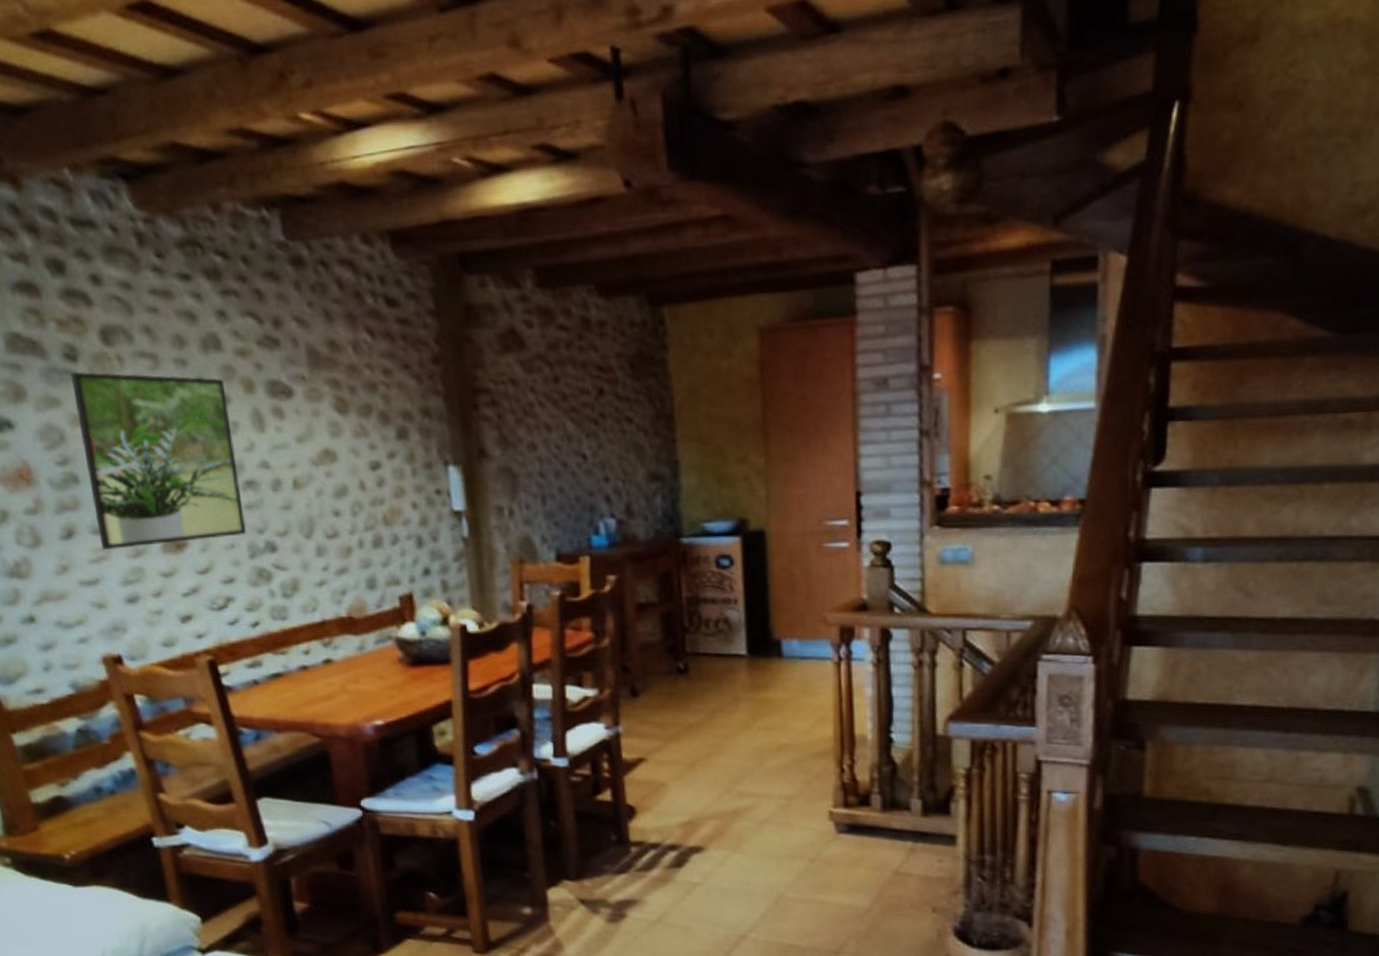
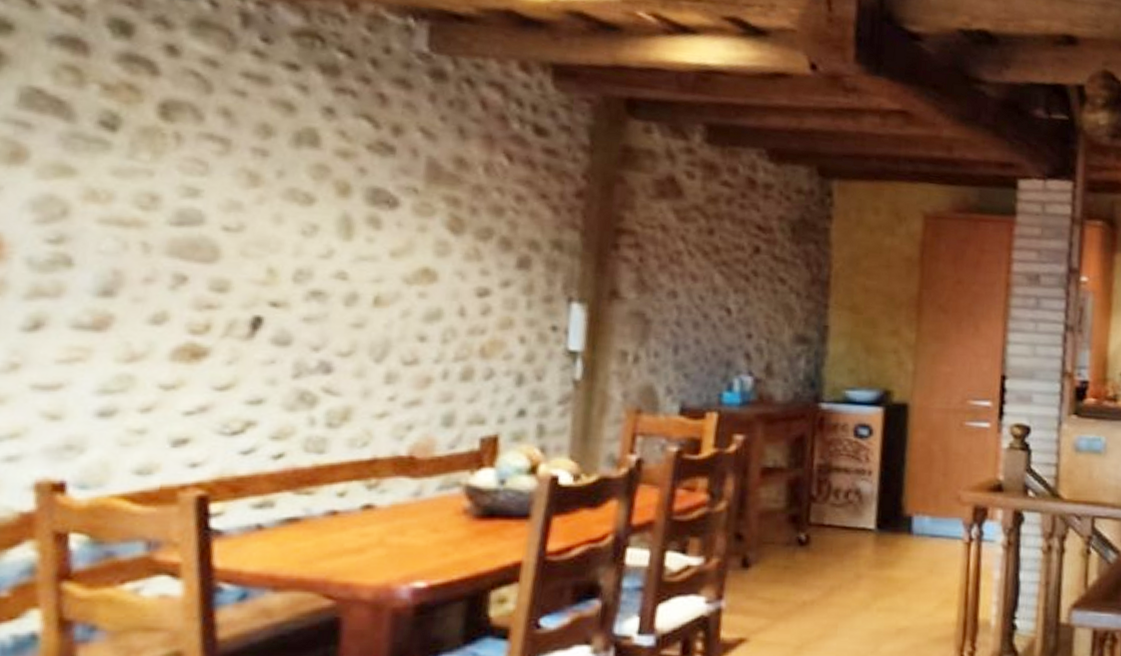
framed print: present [69,372,246,551] -> none [80,143,313,351]

